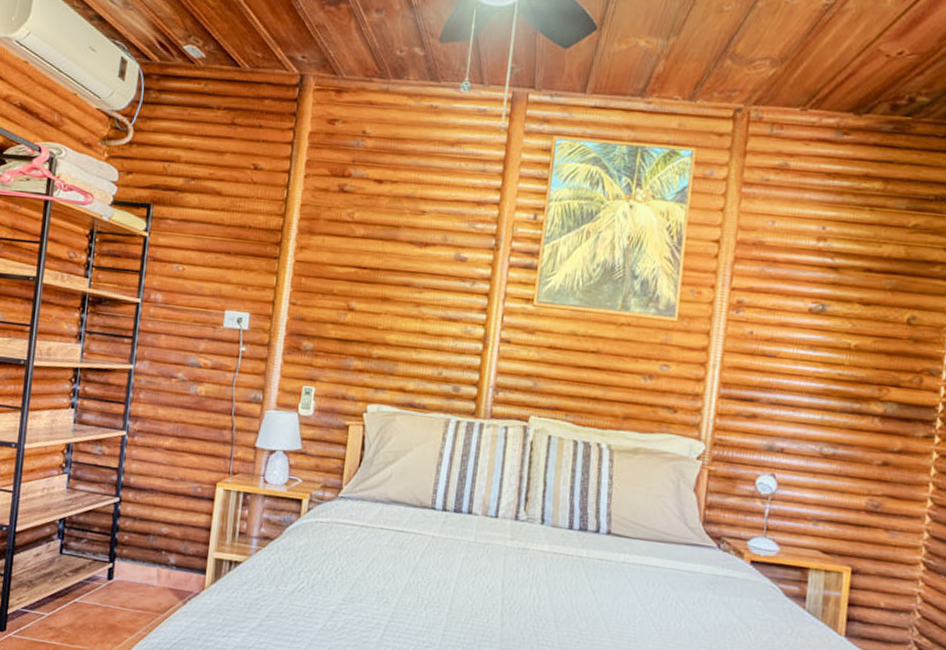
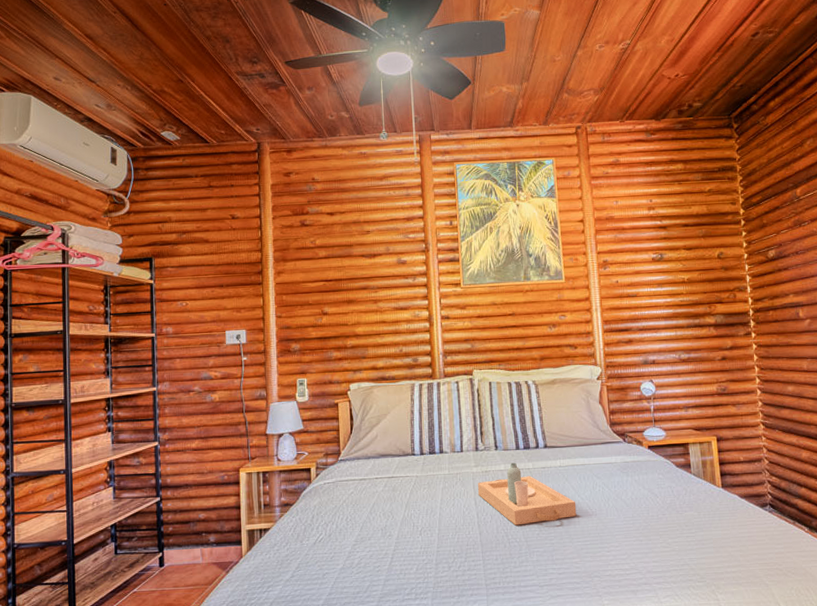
serving tray: none [508,544,637,631] -> present [478,462,577,526]

